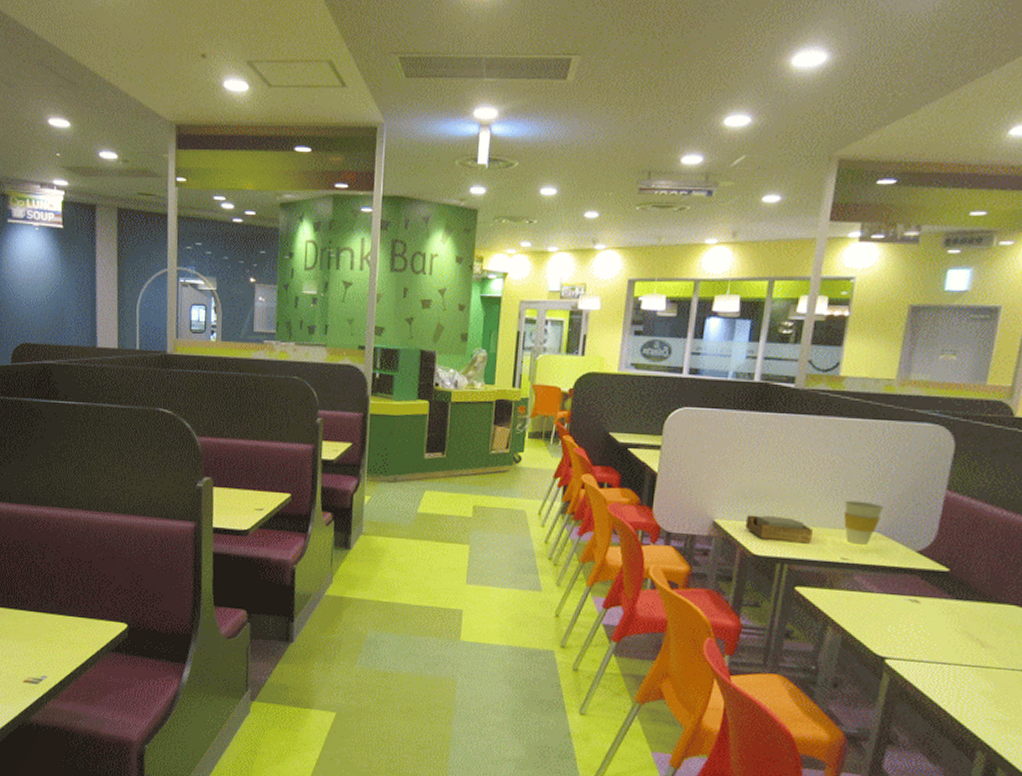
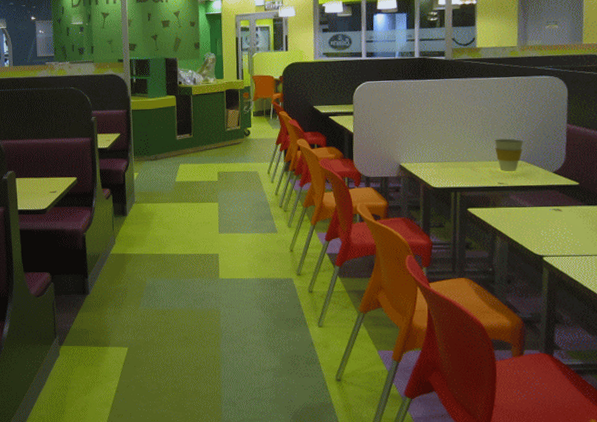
napkin holder: present [745,514,813,544] -> none [423,156,475,175]

